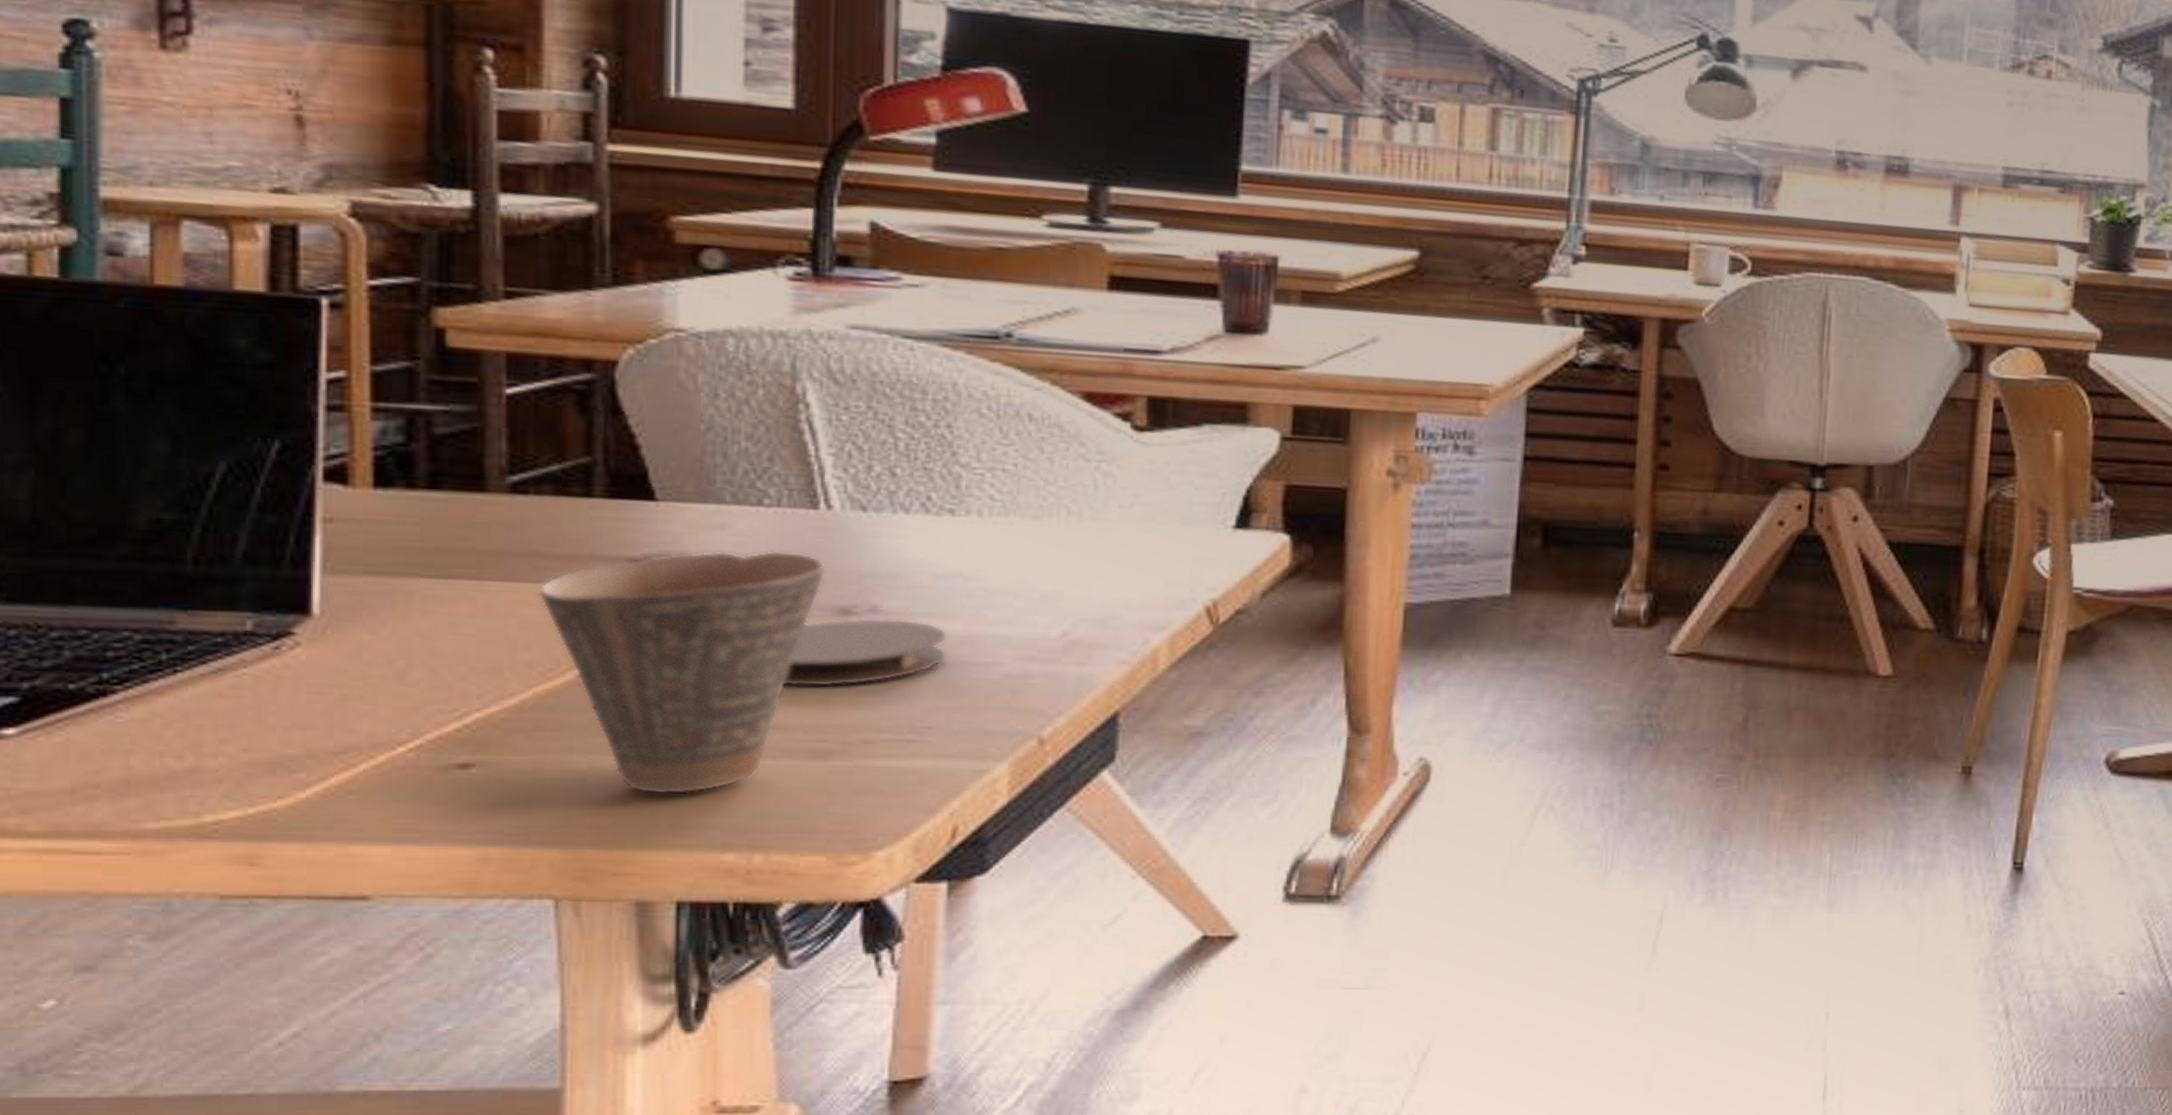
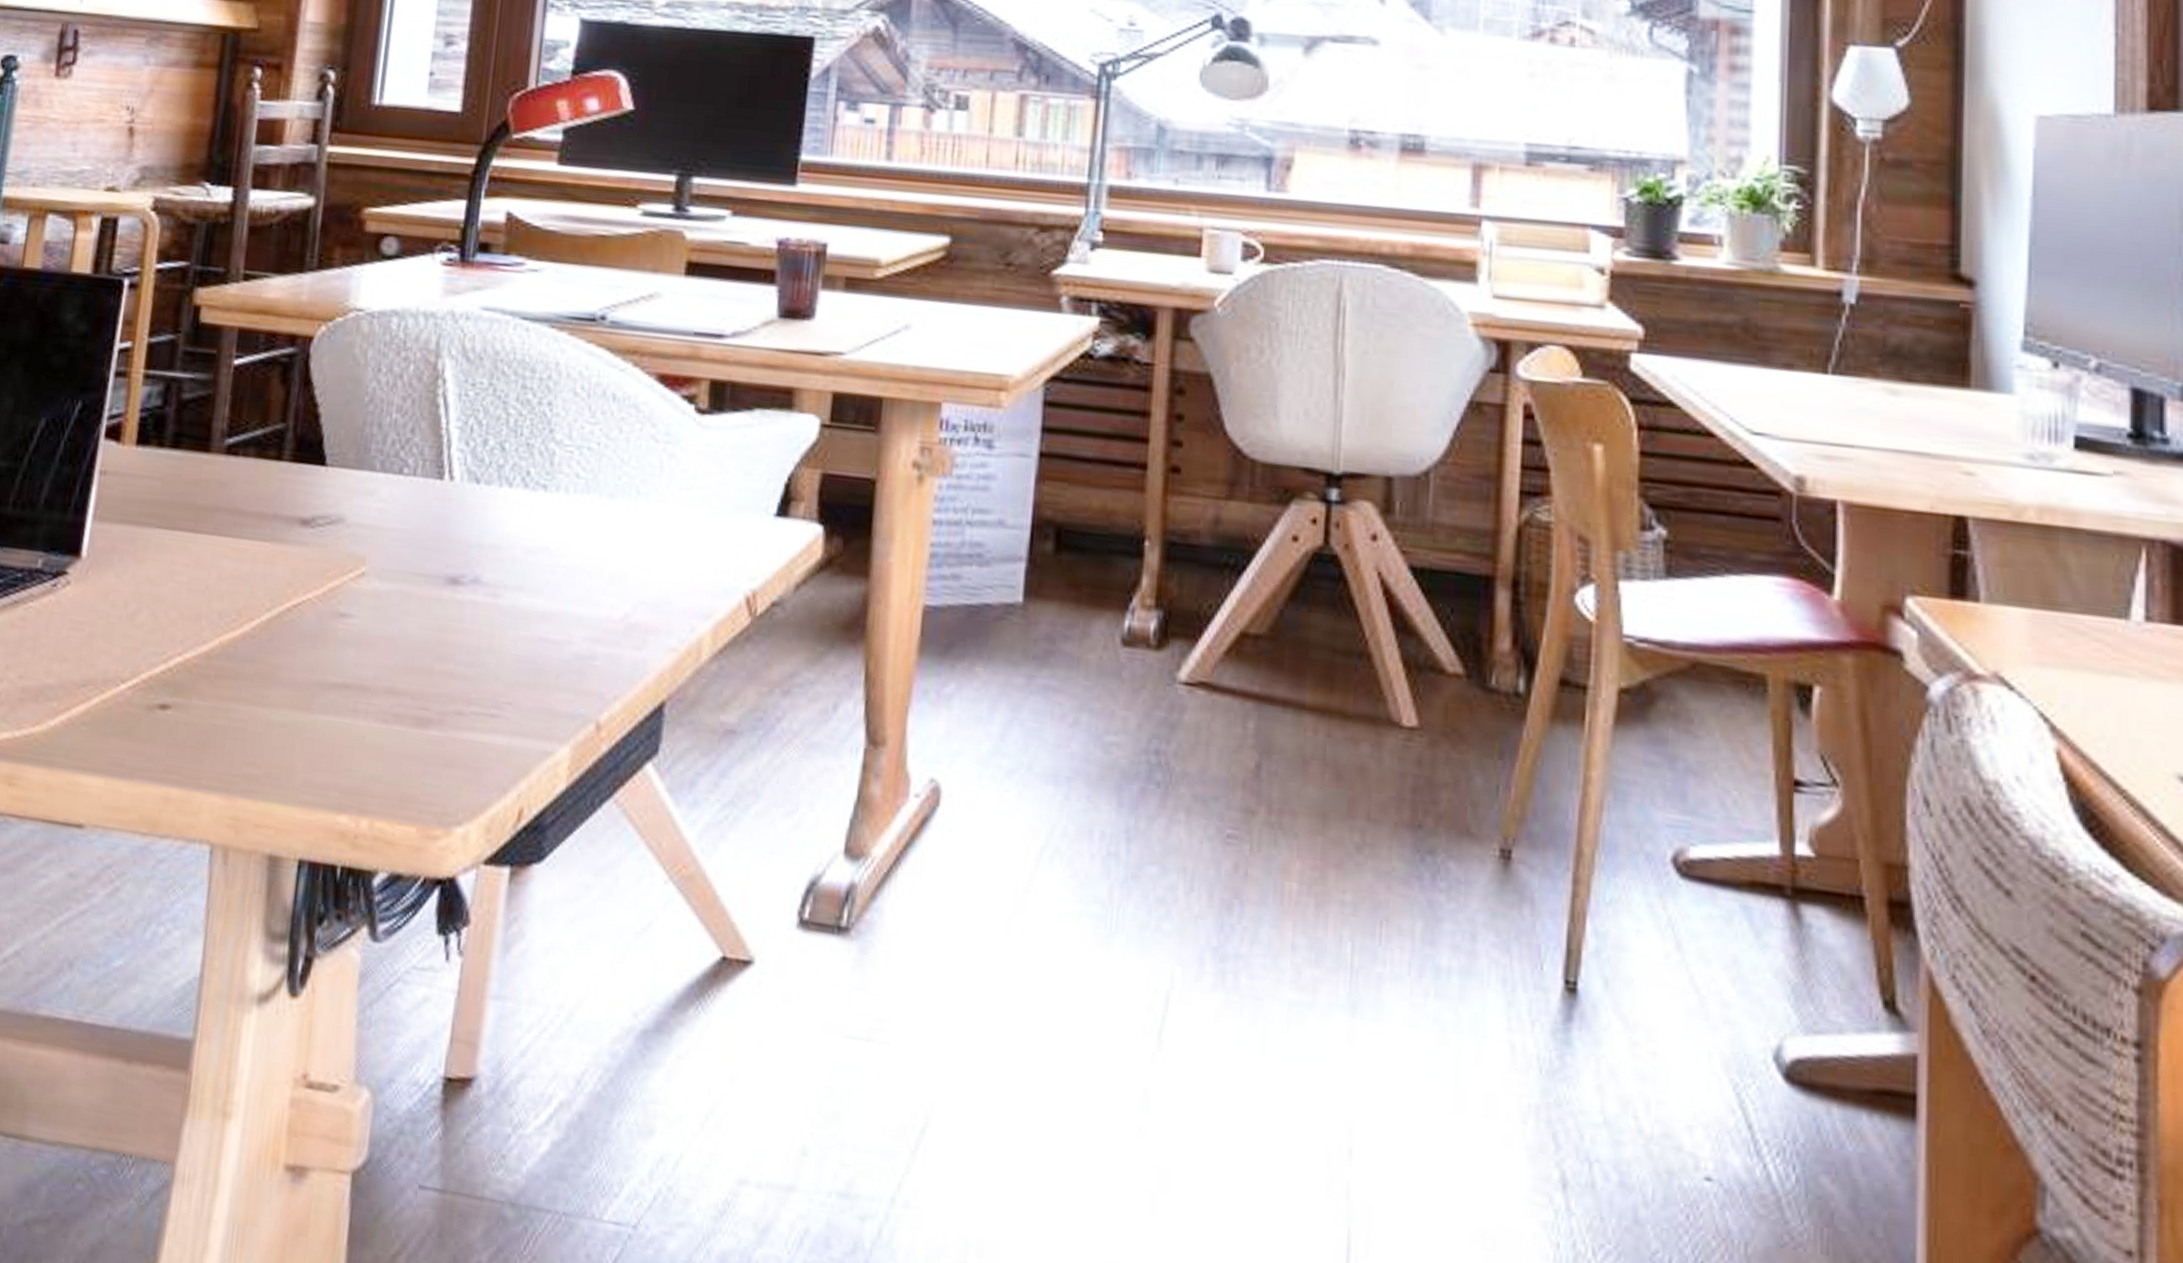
cup: present [538,550,826,795] -> none [234,516,443,752]
coaster: present [783,618,948,688] -> none [401,588,531,655]

